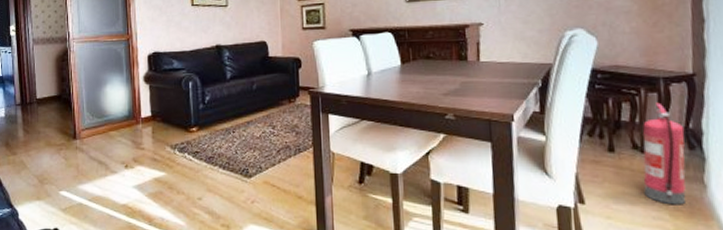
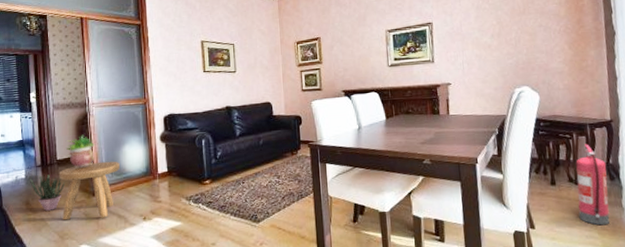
potted plant: none [10,114,44,154] -> present [30,175,65,212]
stool: none [38,102,101,164] -> present [59,161,120,221]
potted plant: none [45,72,77,109] -> present [65,134,96,169]

